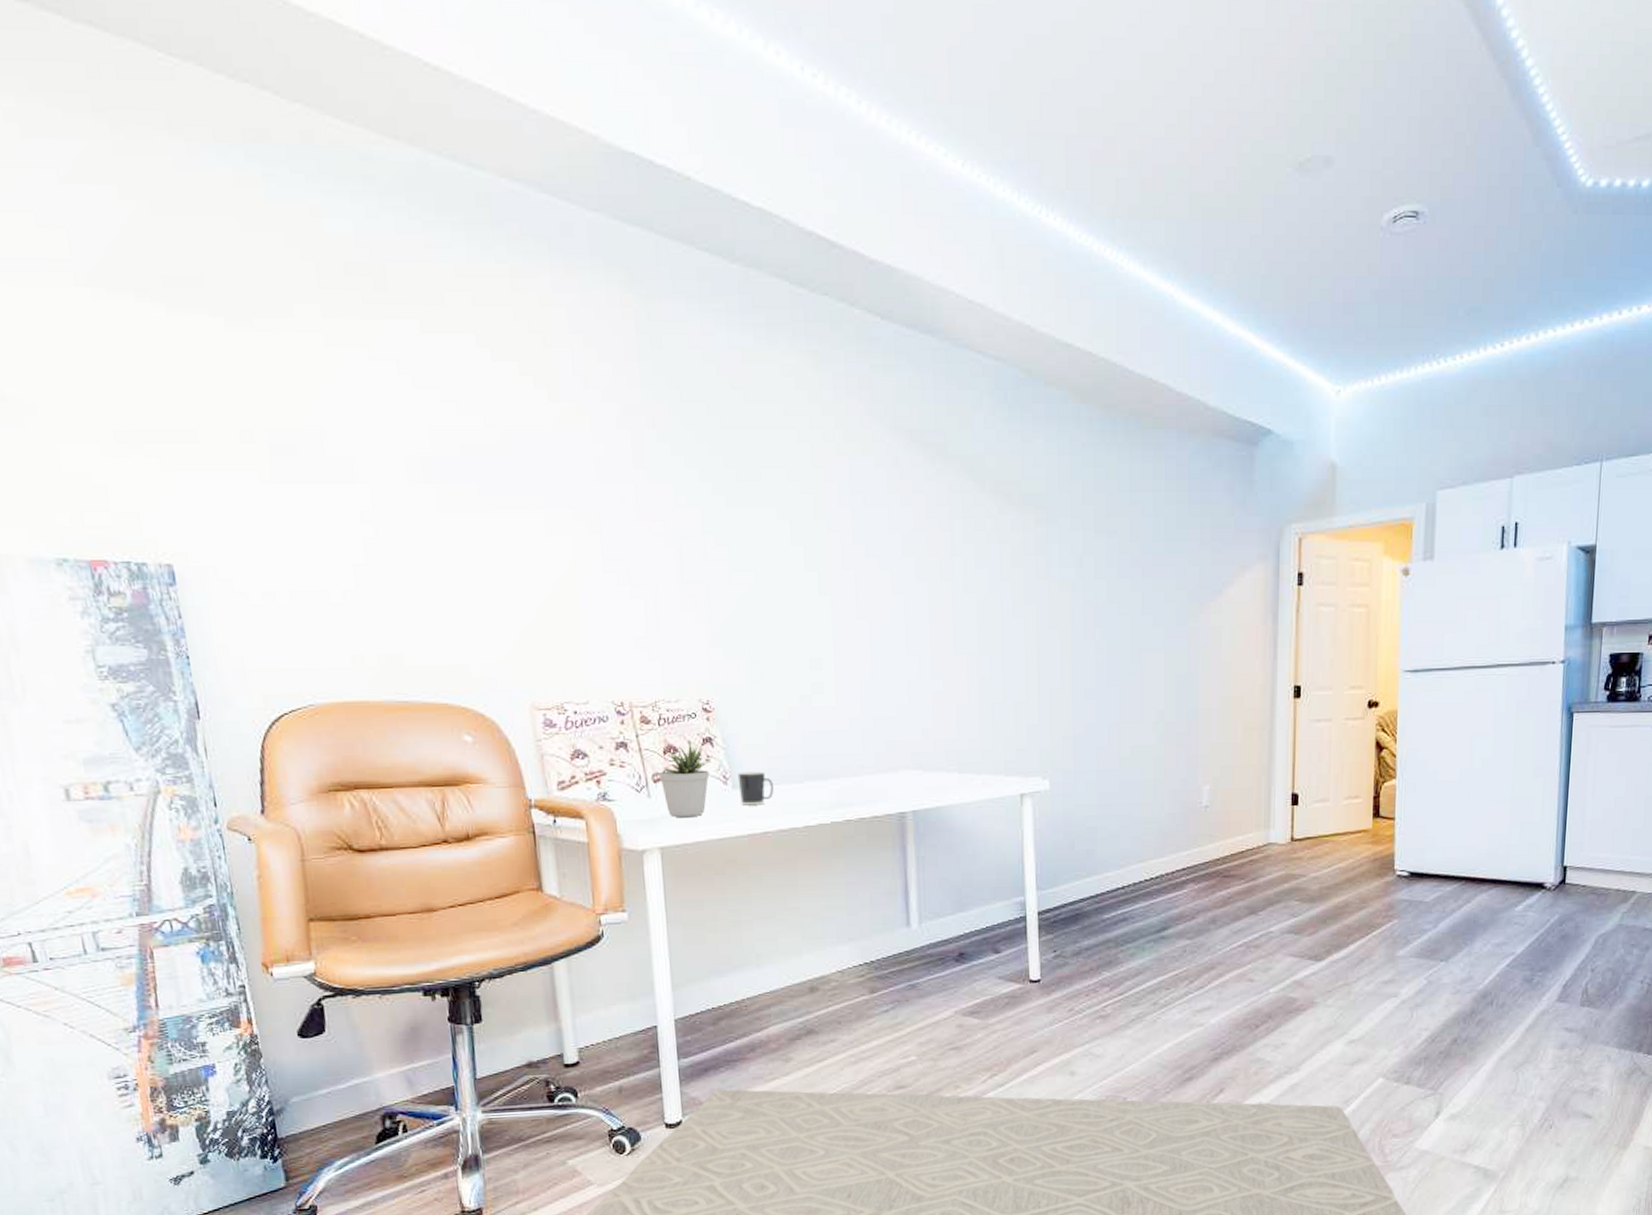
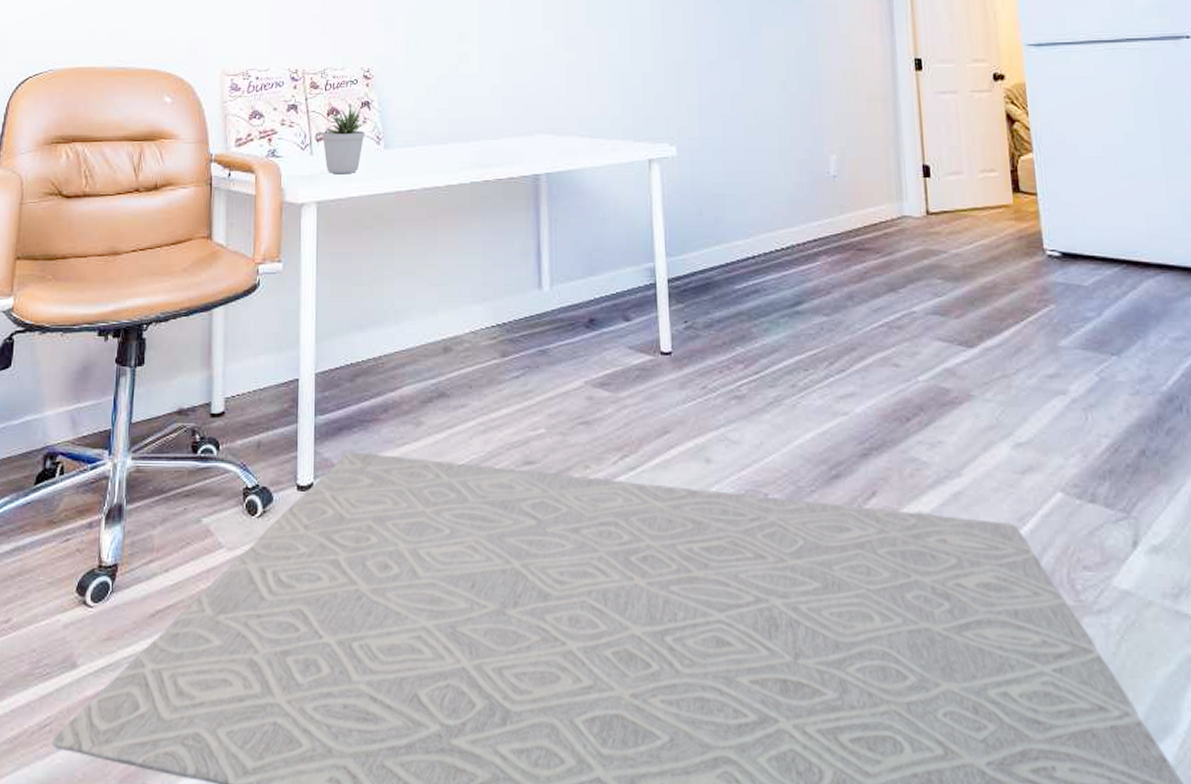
mug: present [737,771,774,806] -> none [389,133,420,164]

